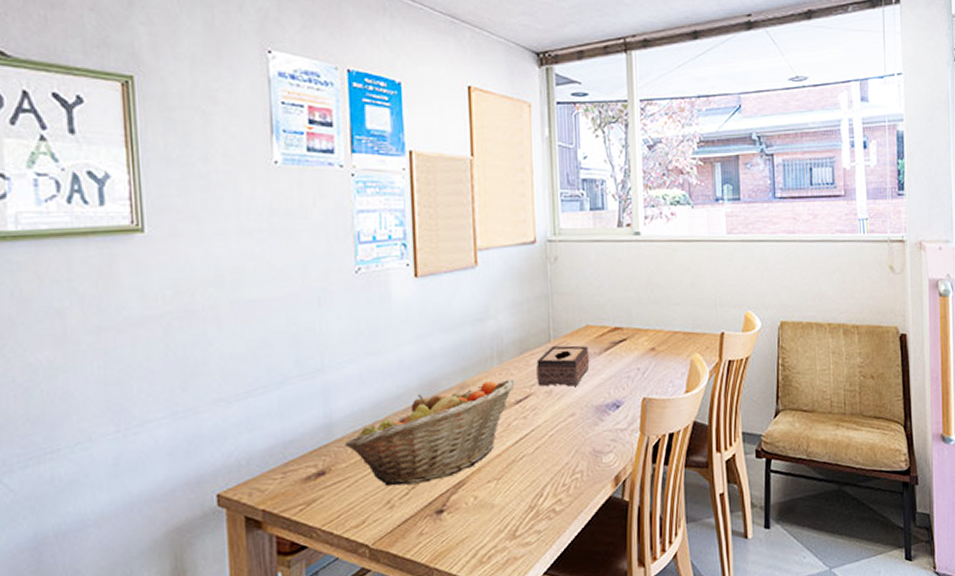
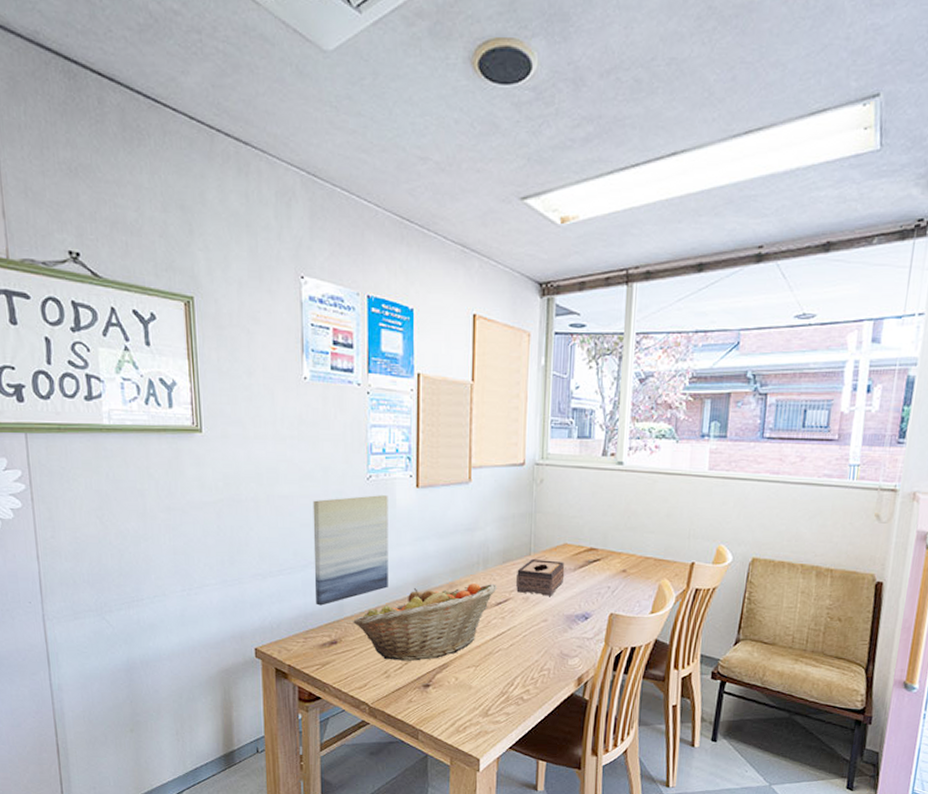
wall art: none [289,289,387,430] -> present [313,495,388,606]

